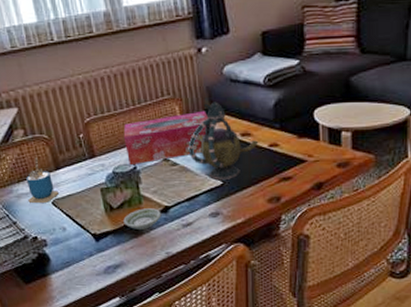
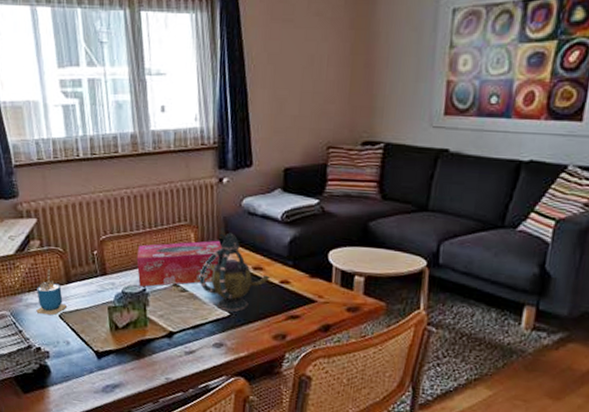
saucer: present [123,208,162,229] -> none [127,331,165,353]

